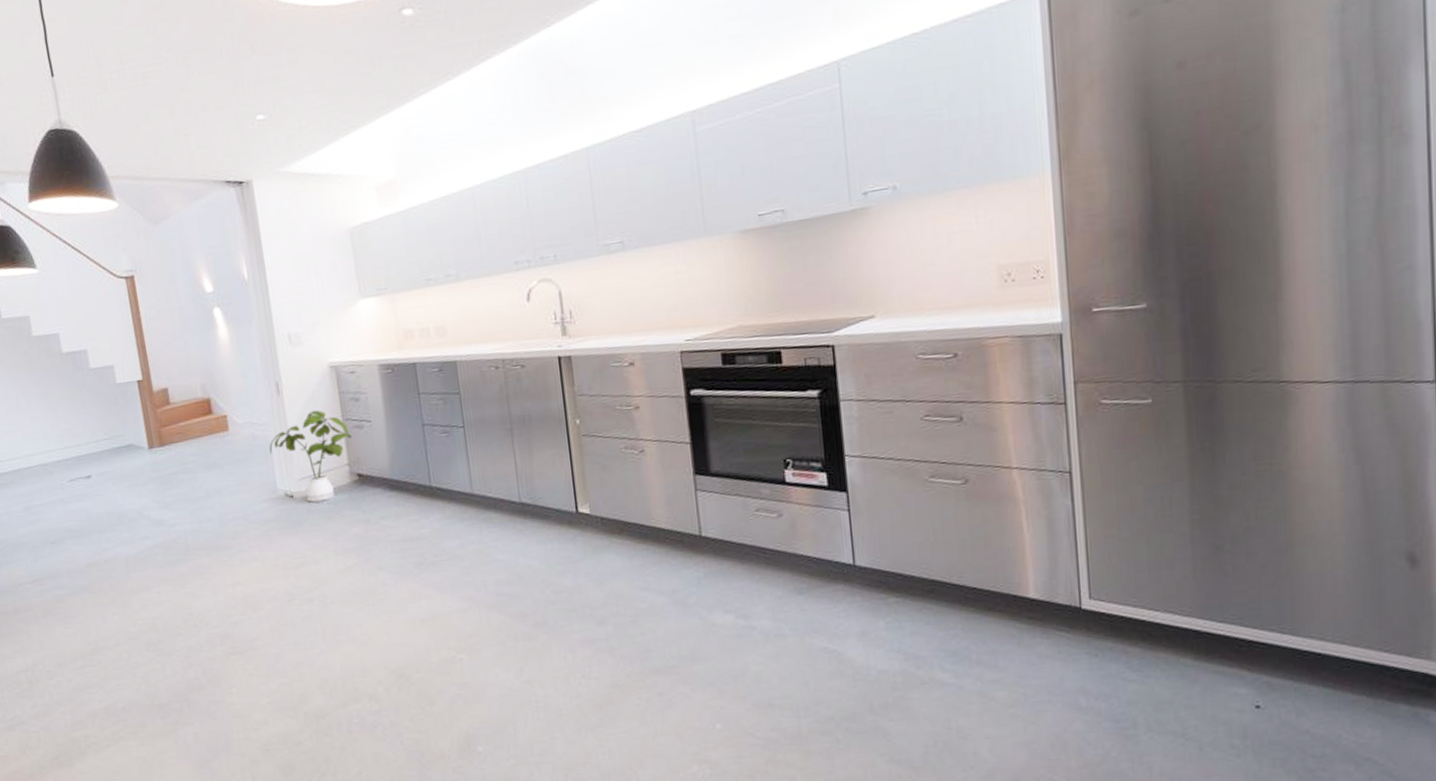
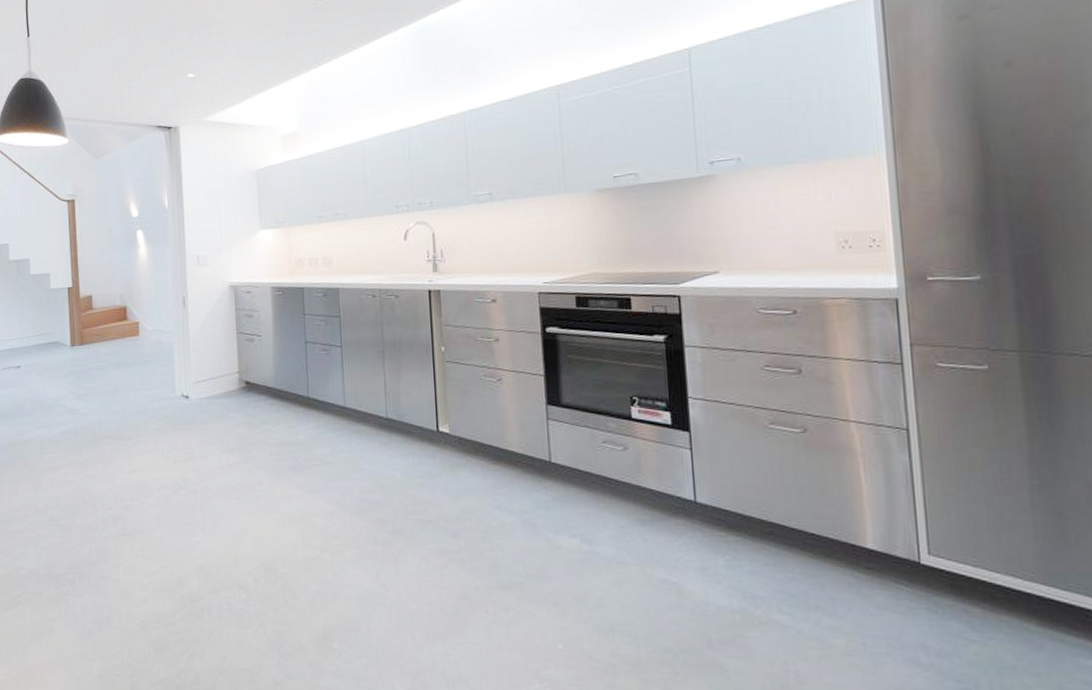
house plant: present [269,410,353,503] -> none [172,322,244,404]

